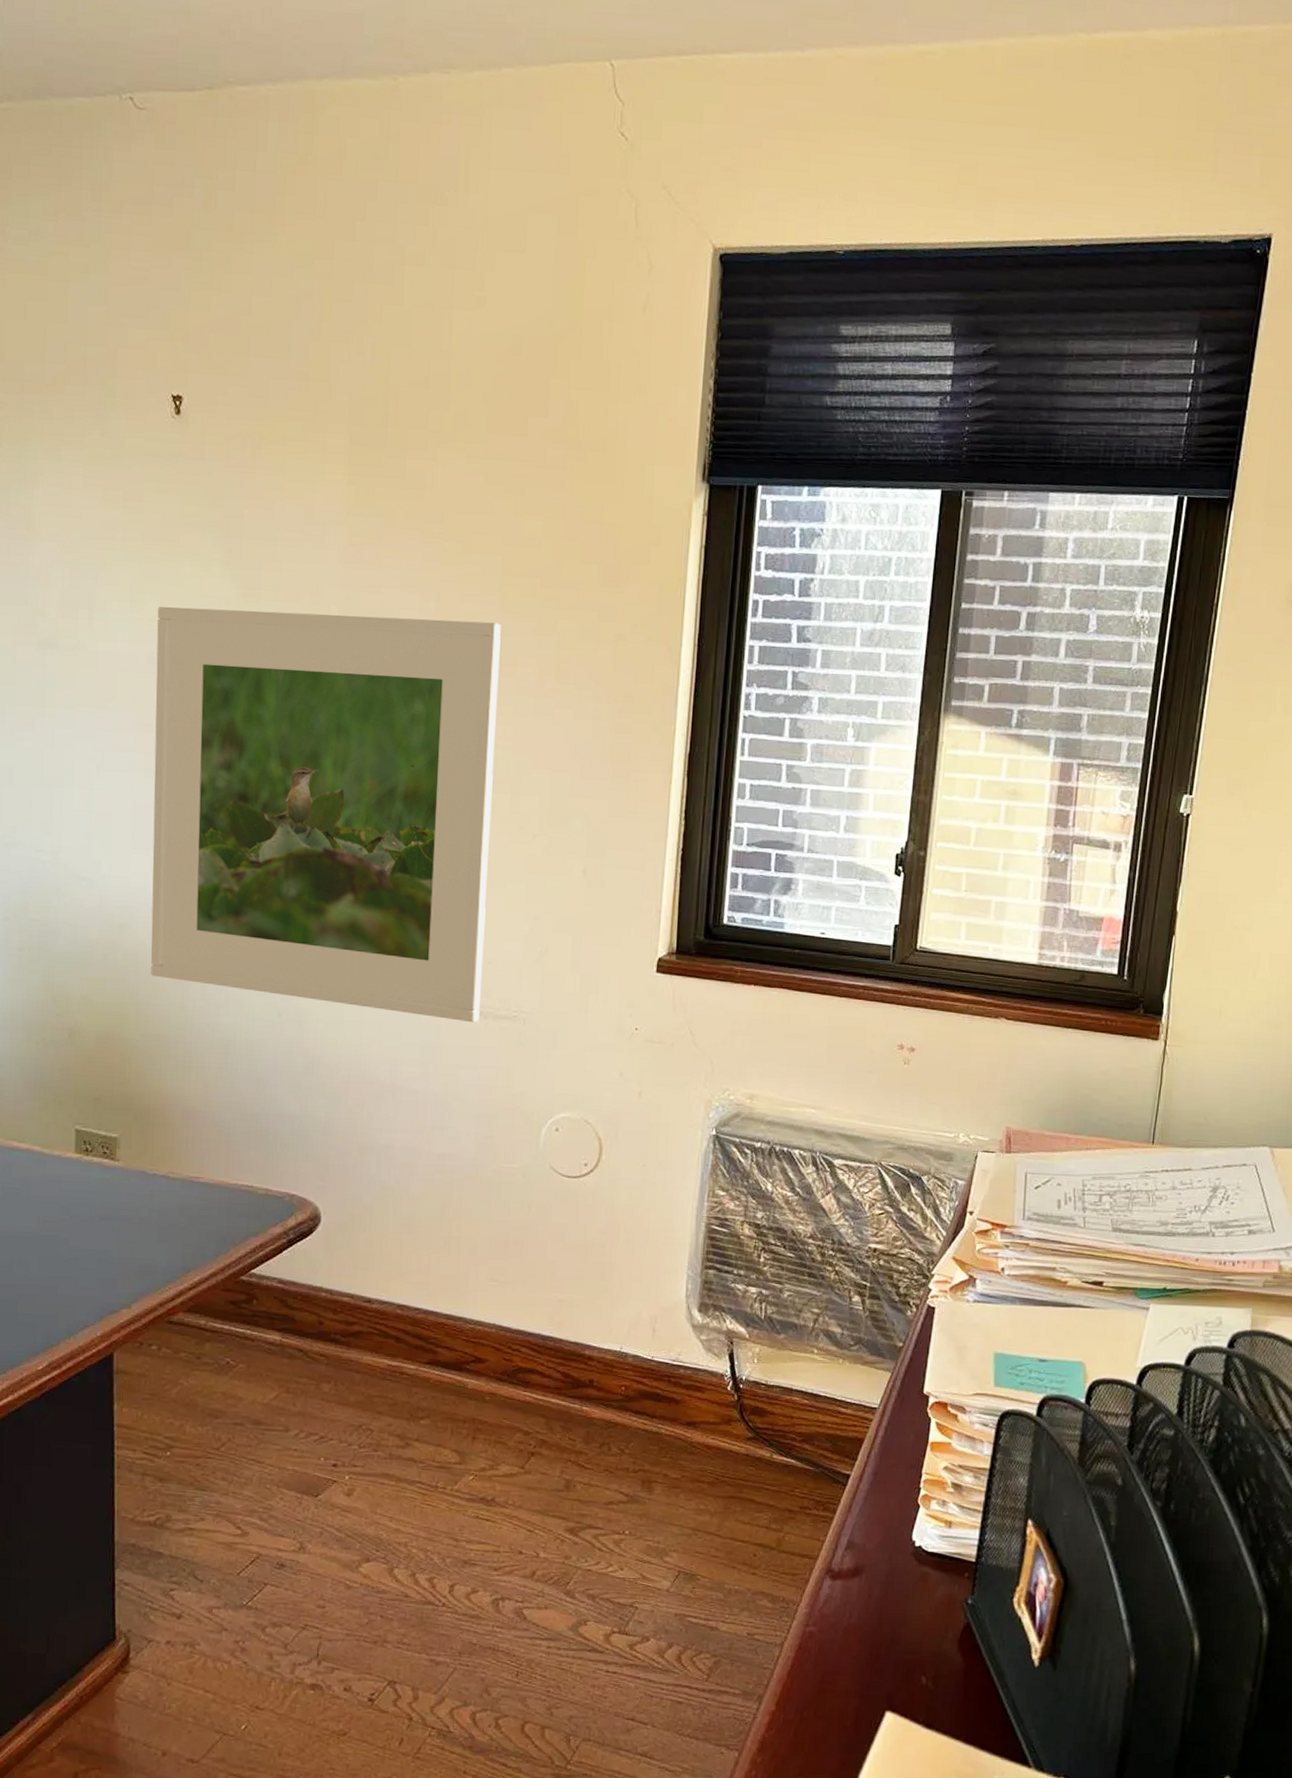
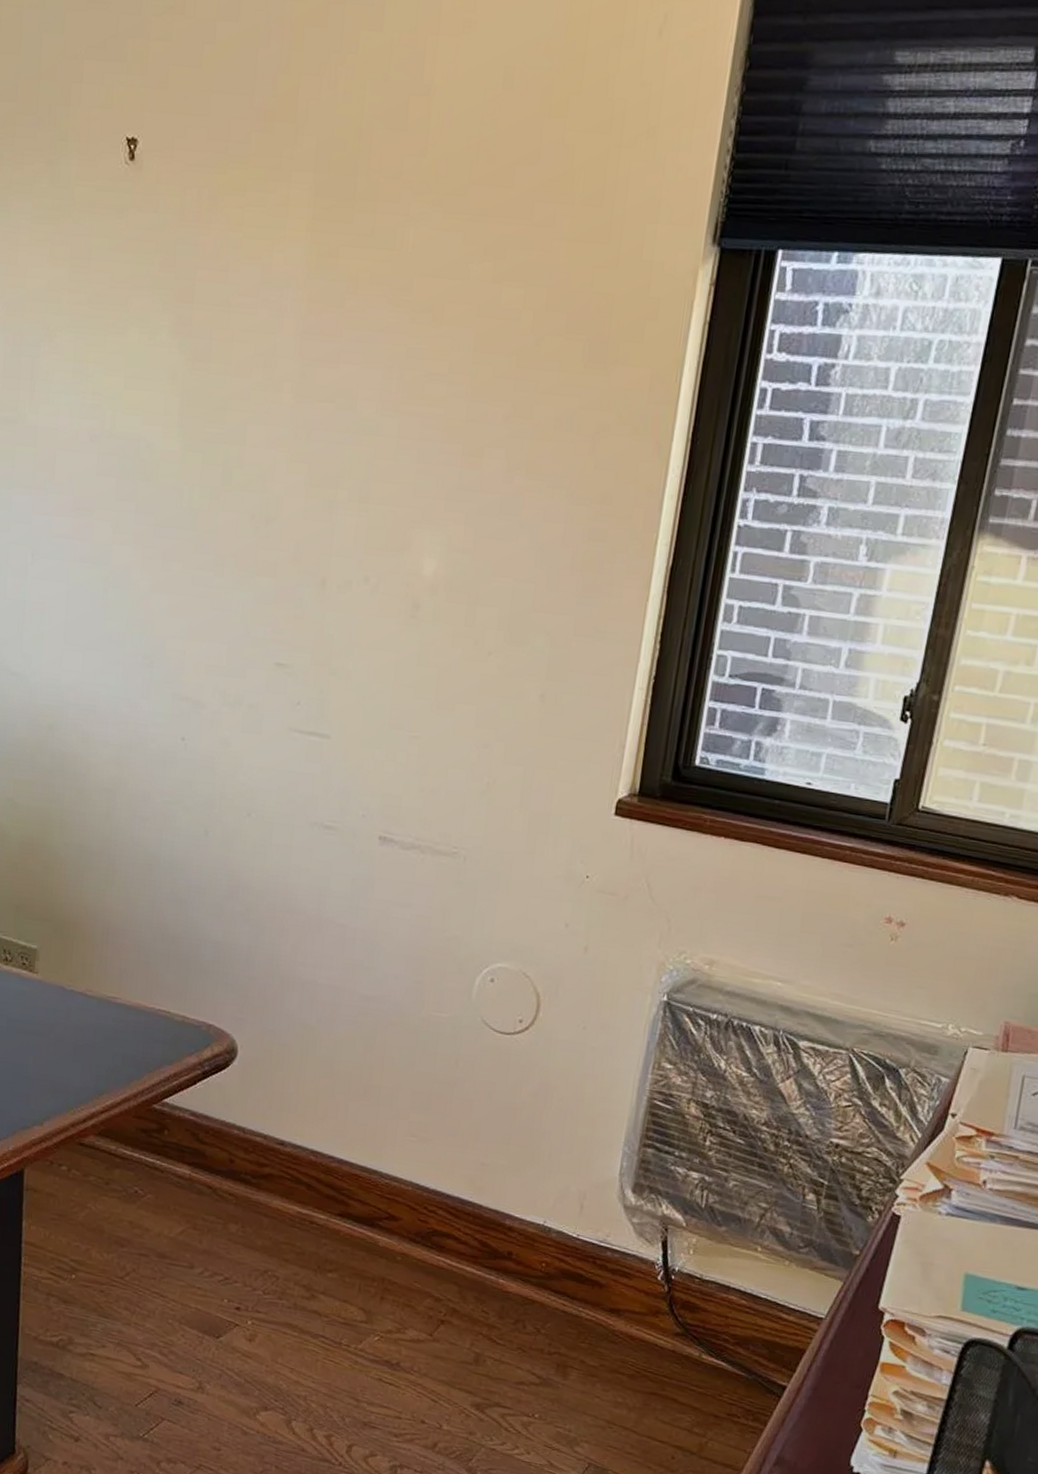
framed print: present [151,606,501,1023] -> none [77,378,469,857]

